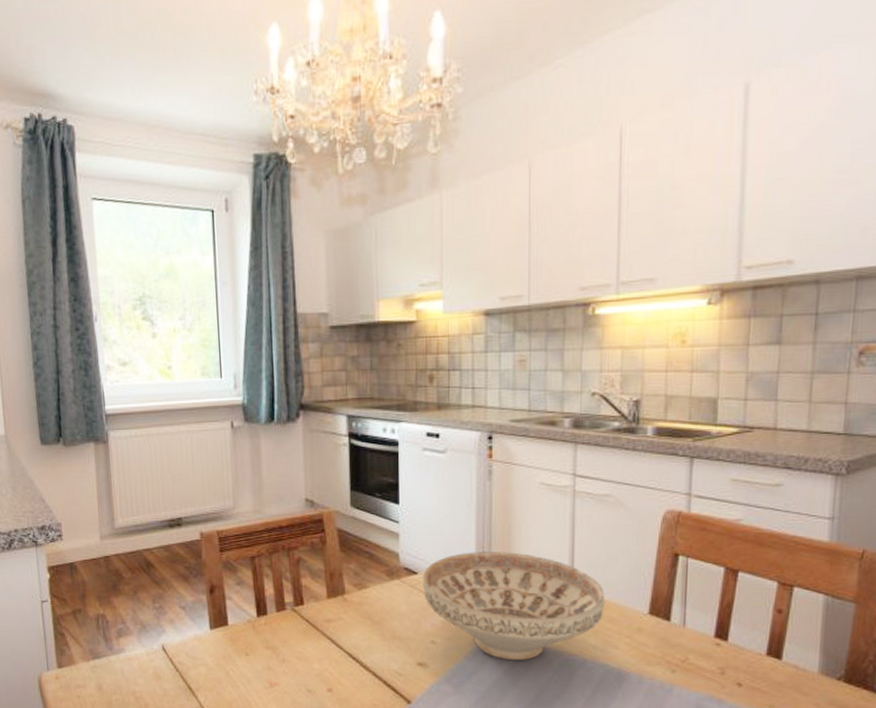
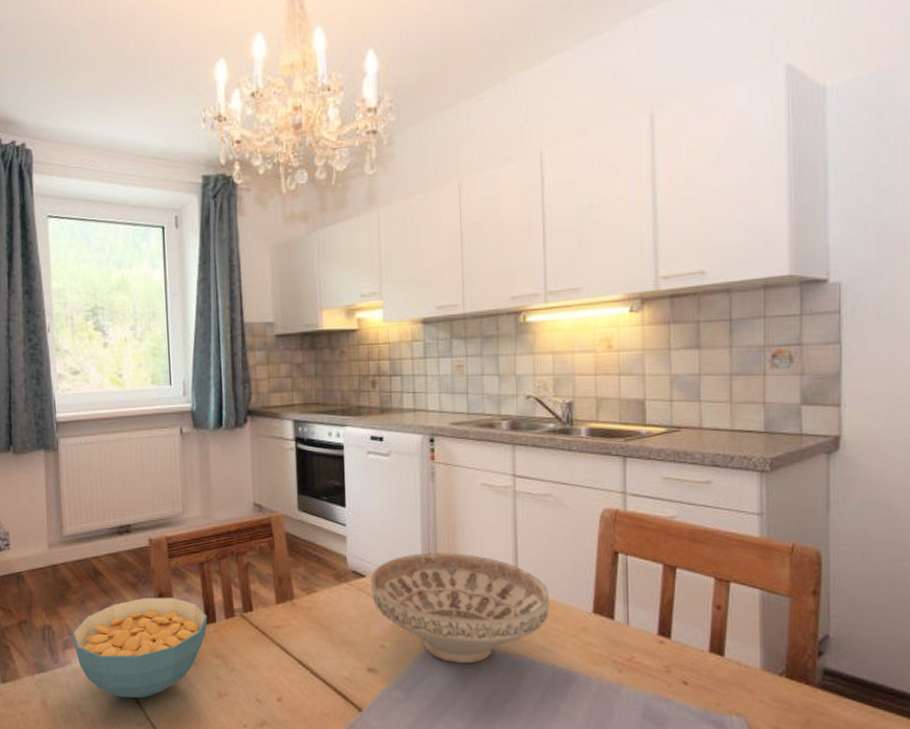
cereal bowl: none [125,590,259,685] -> present [72,598,208,698]

